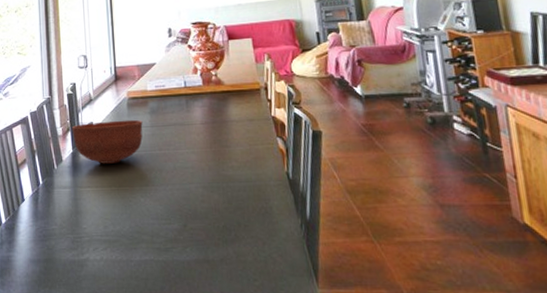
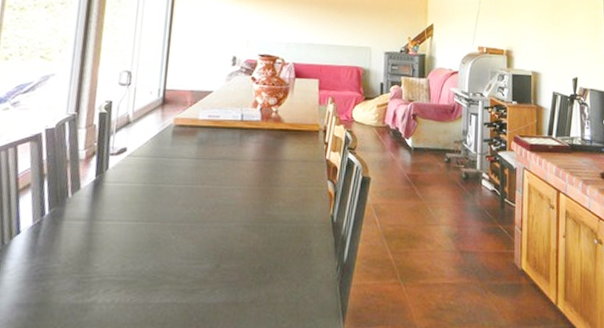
bowl: present [72,119,143,164] -> none [98,148,188,196]

